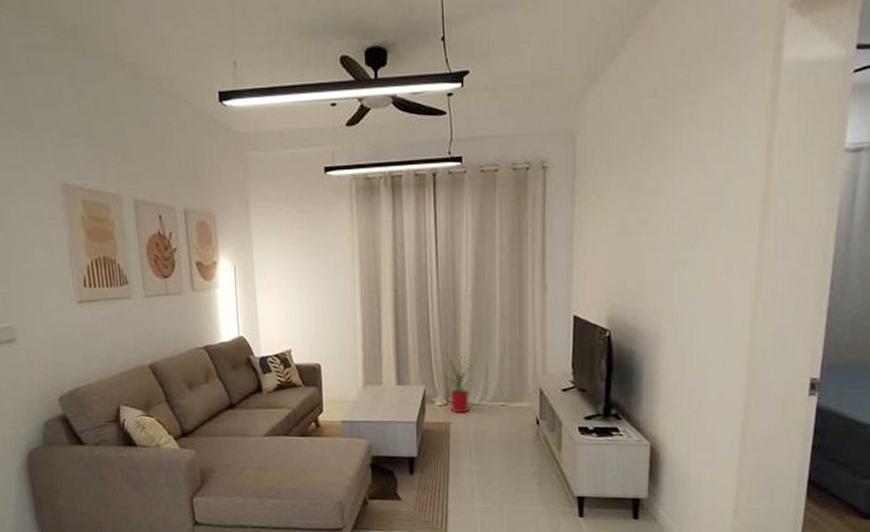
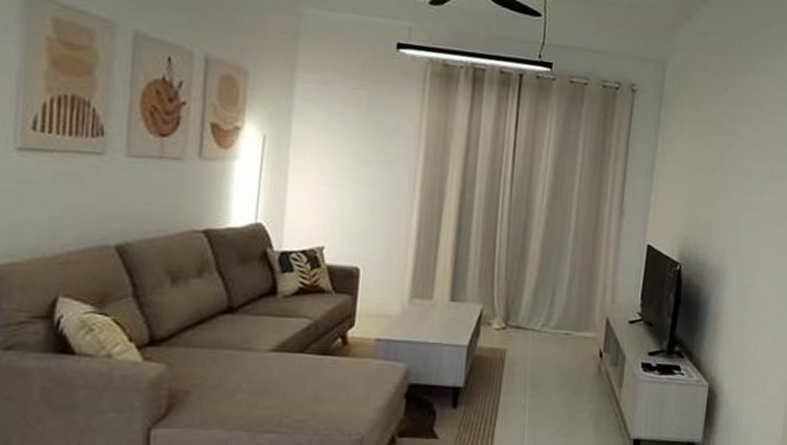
house plant: present [441,347,482,414] -> none [501,266,548,340]

